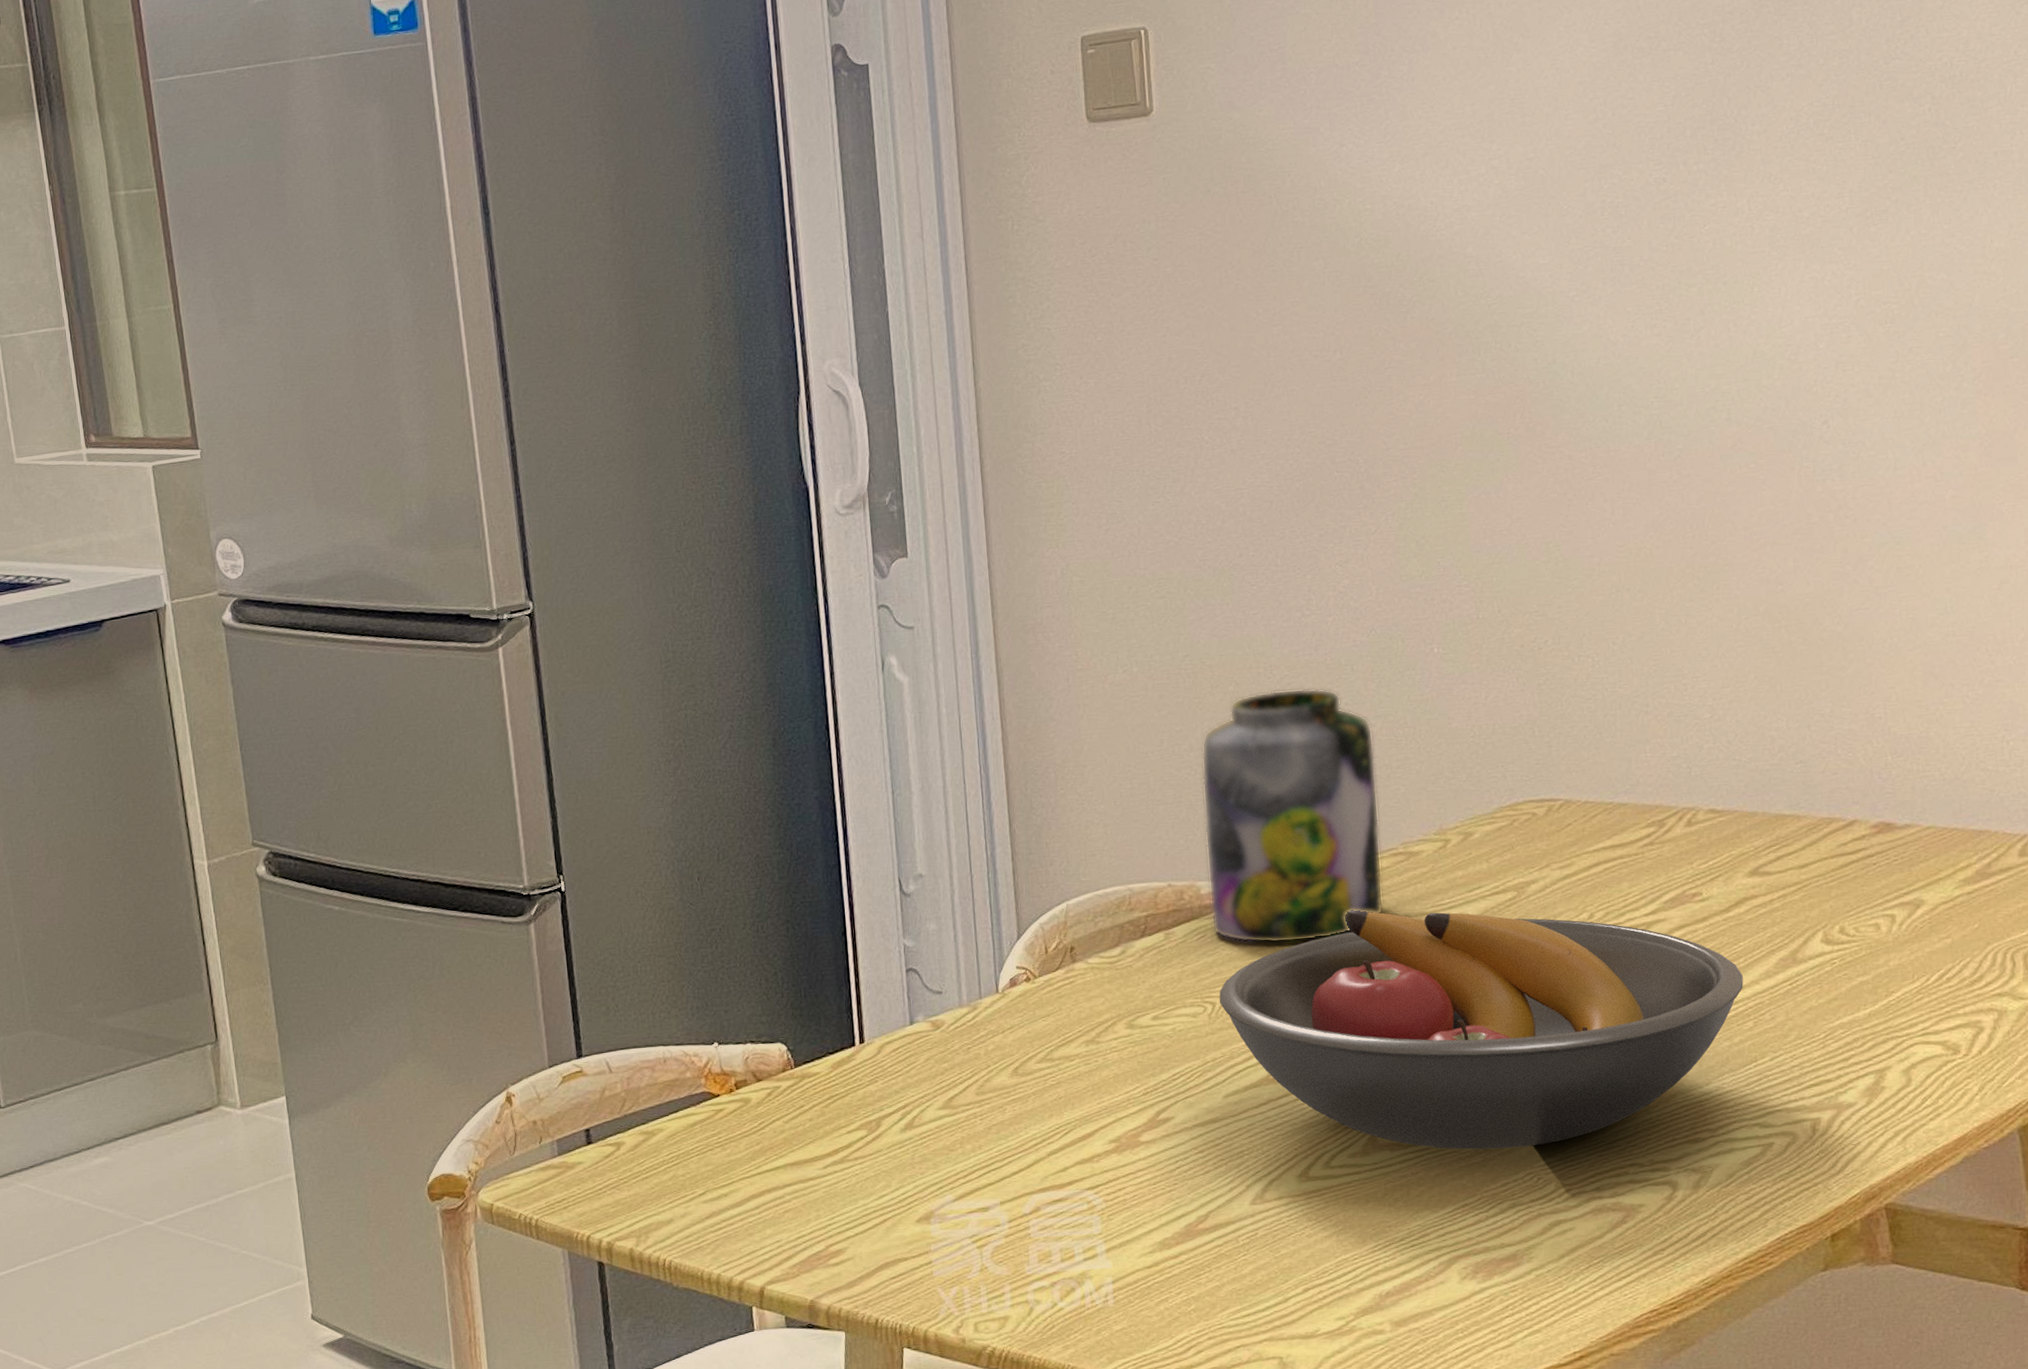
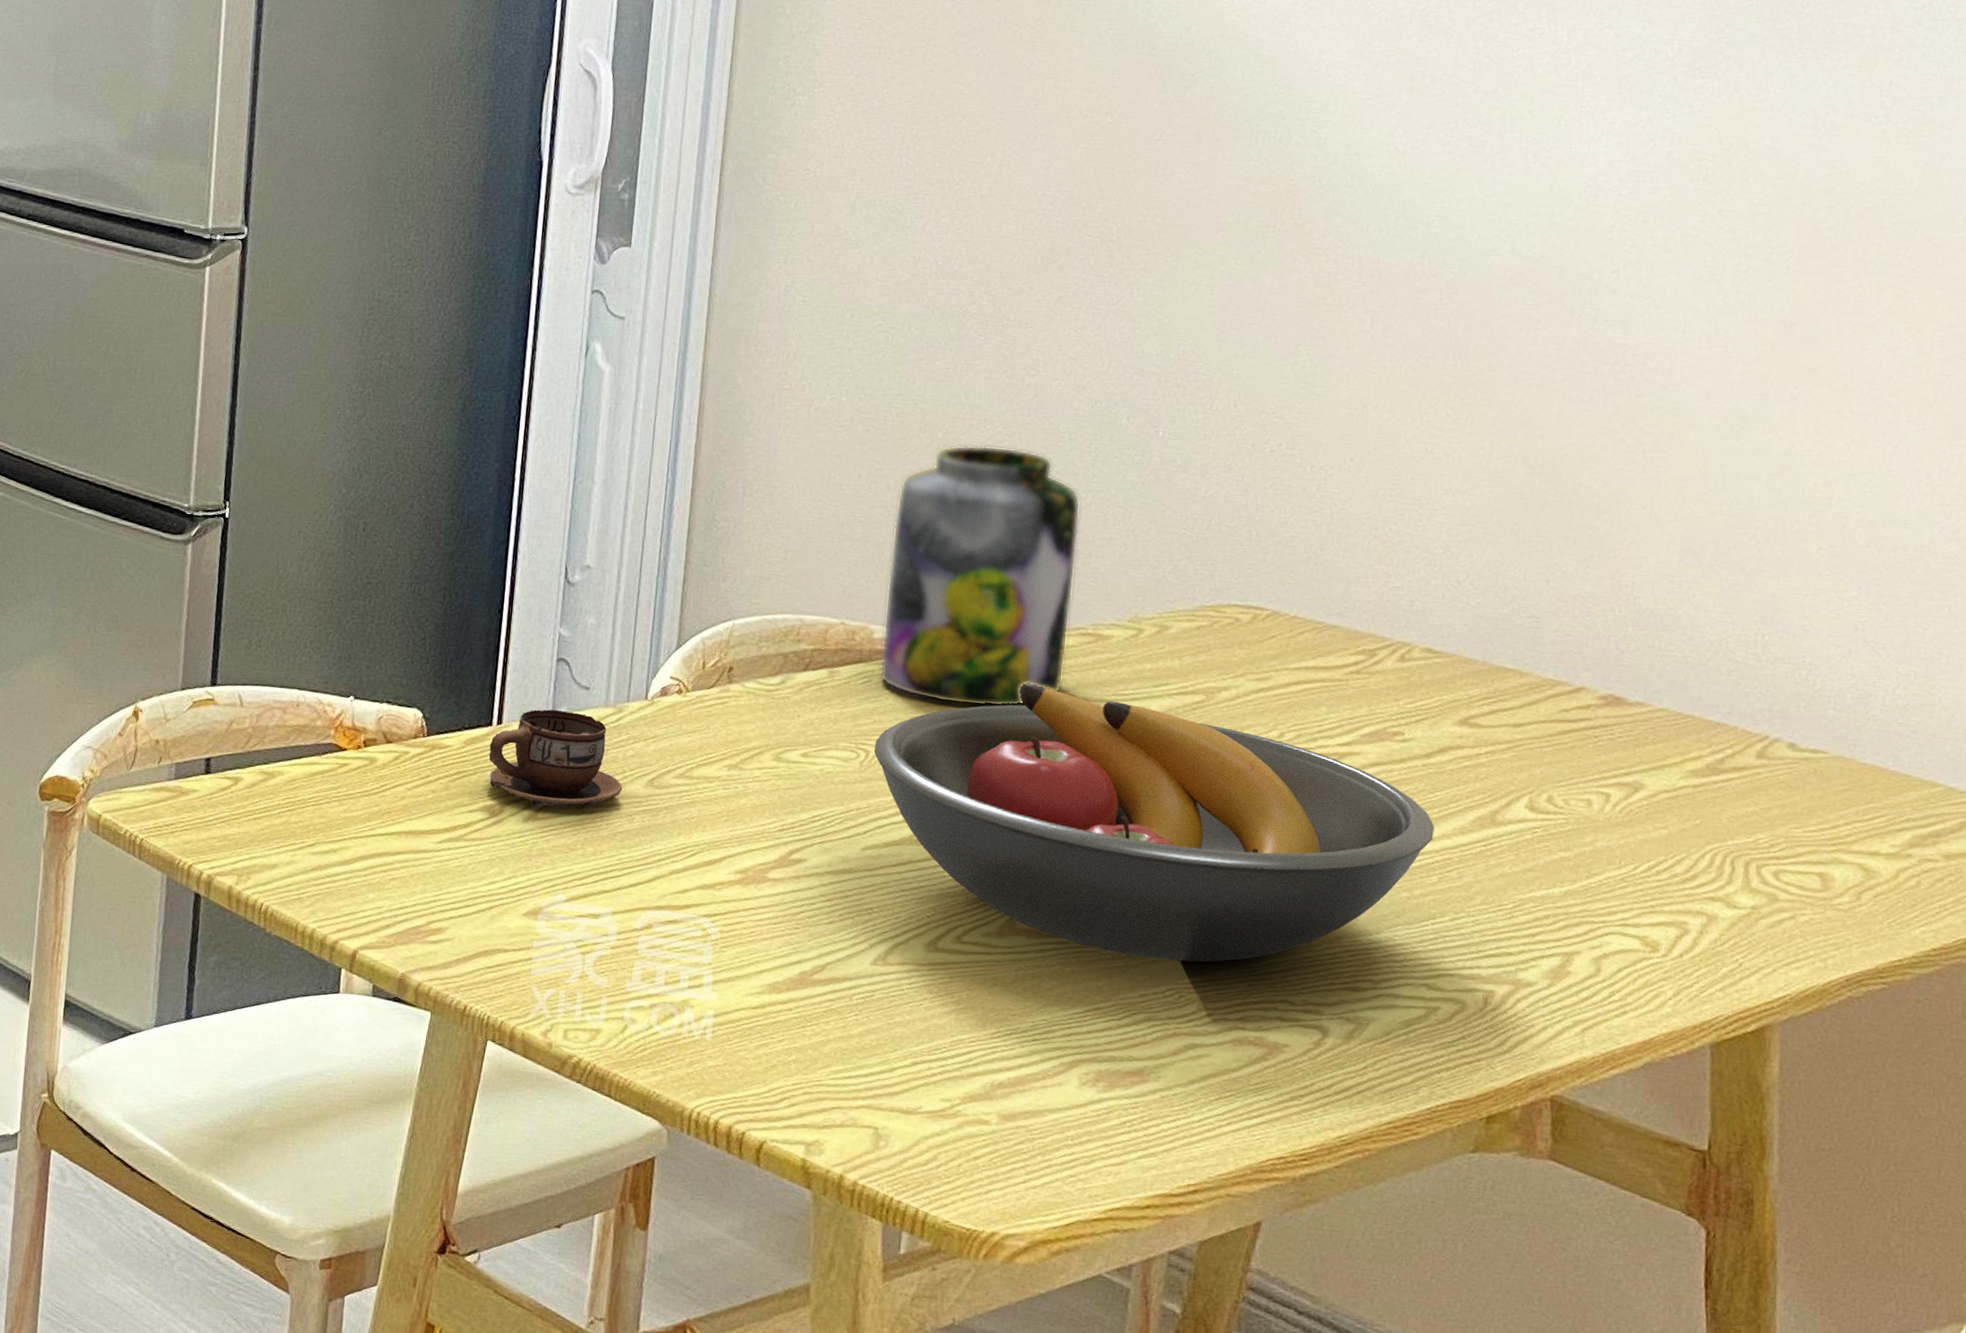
cup: none [856,1018,990,1116] -> present [489,709,623,808]

